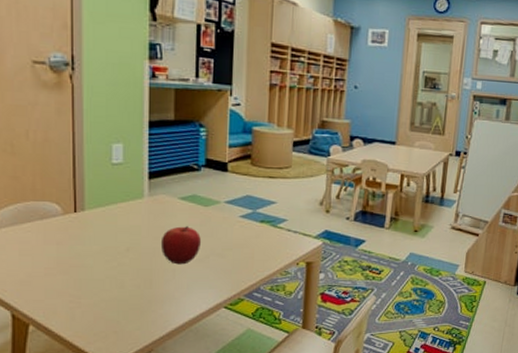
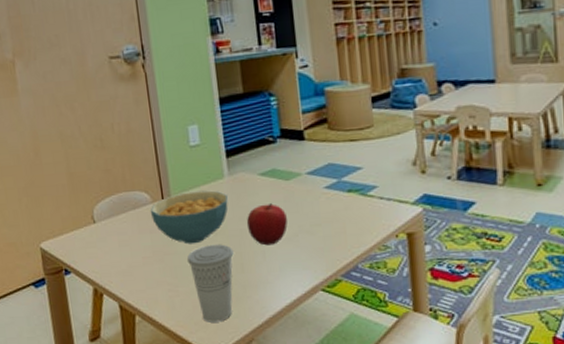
cereal bowl: none [61,208,144,258] -> present [151,190,228,244]
cup: none [93,260,144,334] -> present [186,244,234,322]

